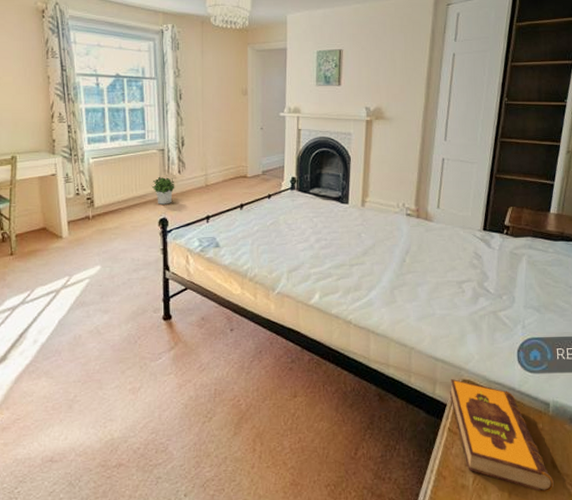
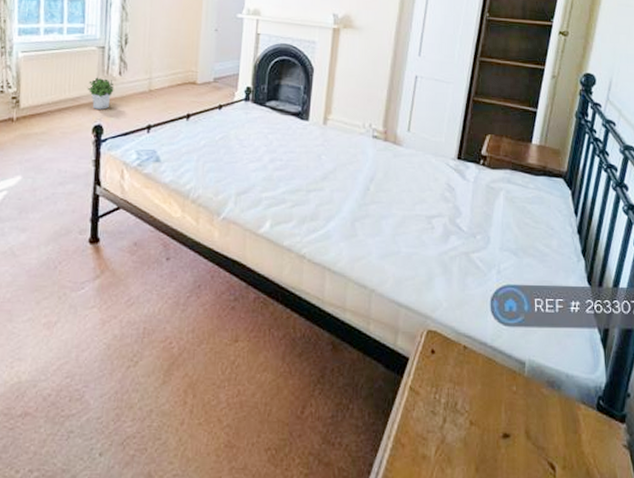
hardback book: present [449,379,554,493] -> none [412,329,527,468]

